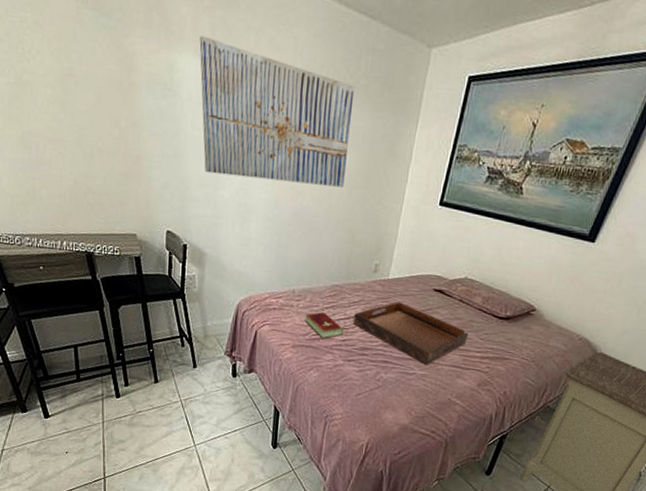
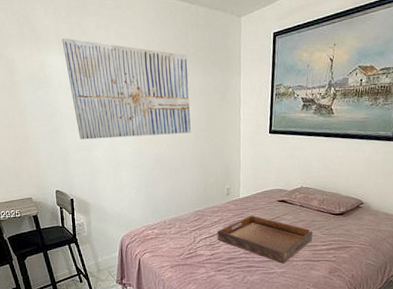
hardcover book: present [305,311,344,339] -> none [177,234,211,256]

